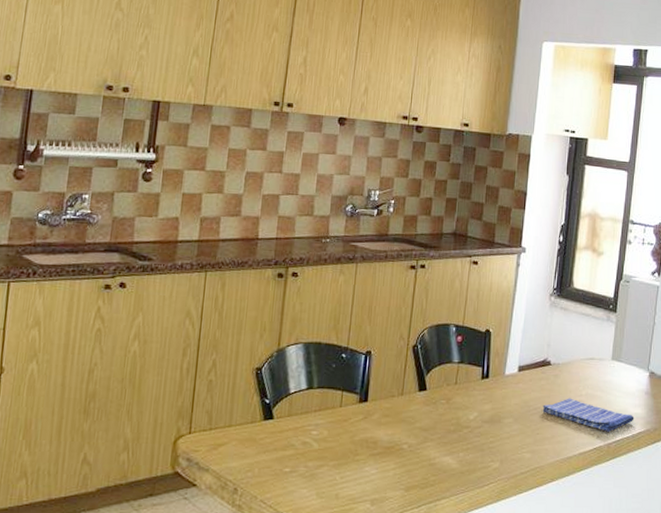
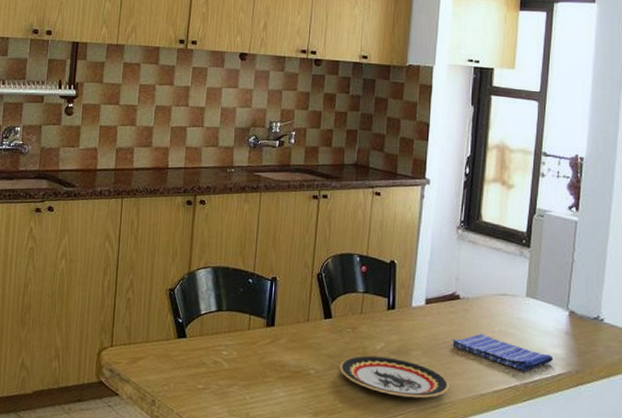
plate: none [433,426,539,466] -> present [340,355,450,399]

